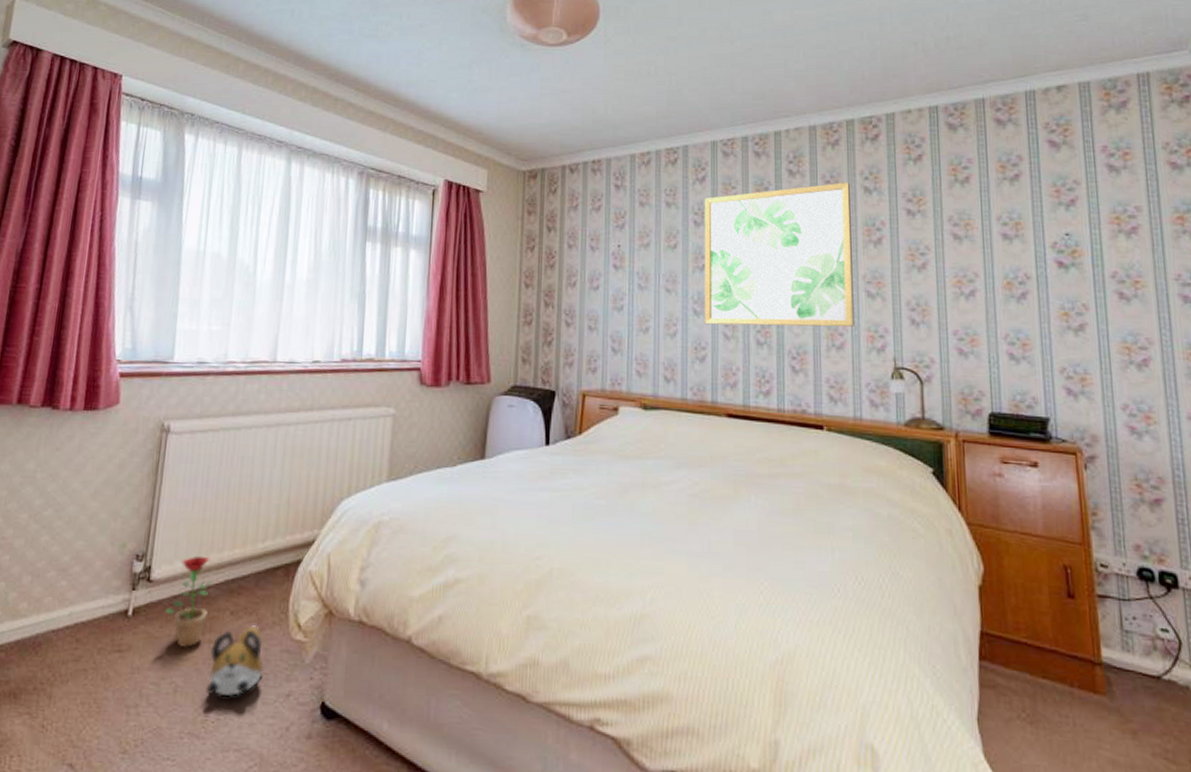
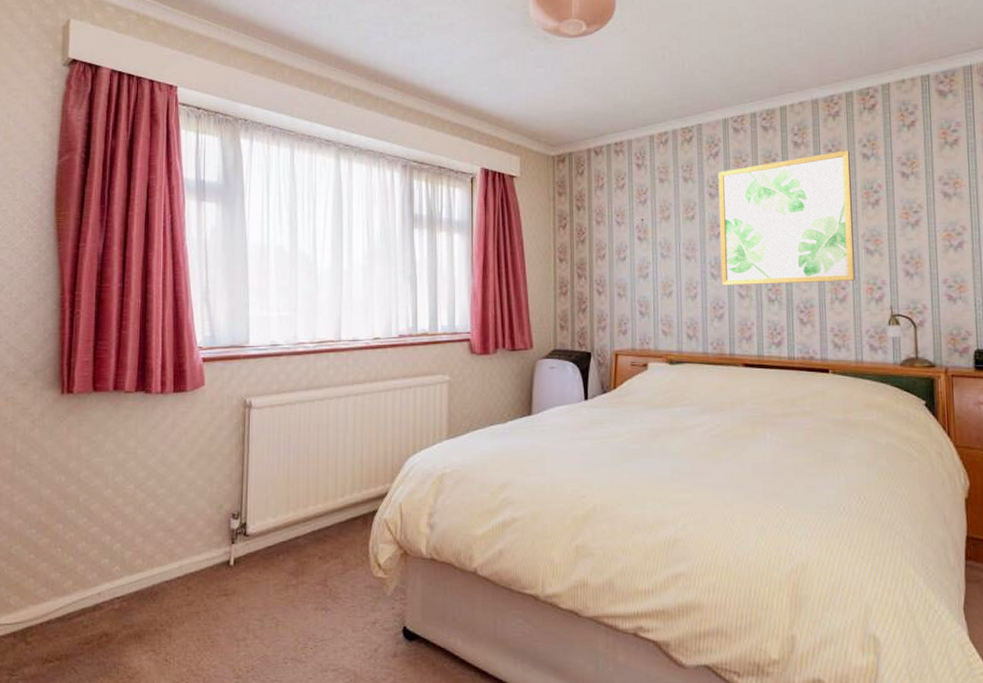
decorative plant: present [165,555,212,649] -> none [262,511,300,590]
plush toy: present [206,625,264,696] -> none [303,567,351,626]

